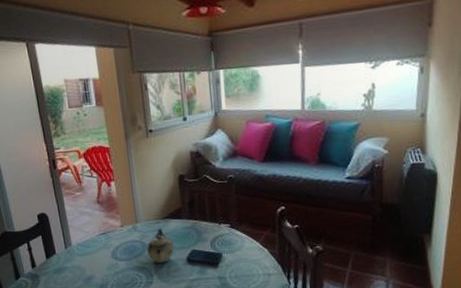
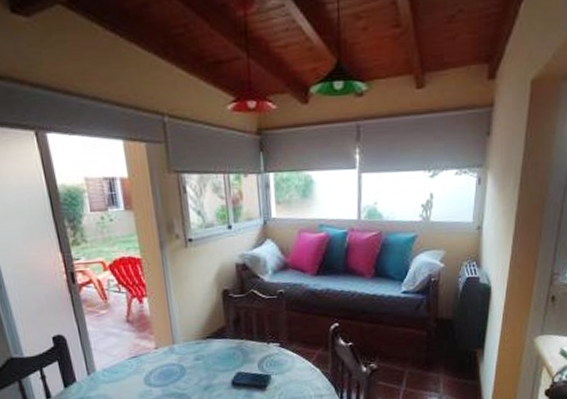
teapot: present [146,228,175,263] -> none [185,349,218,388]

